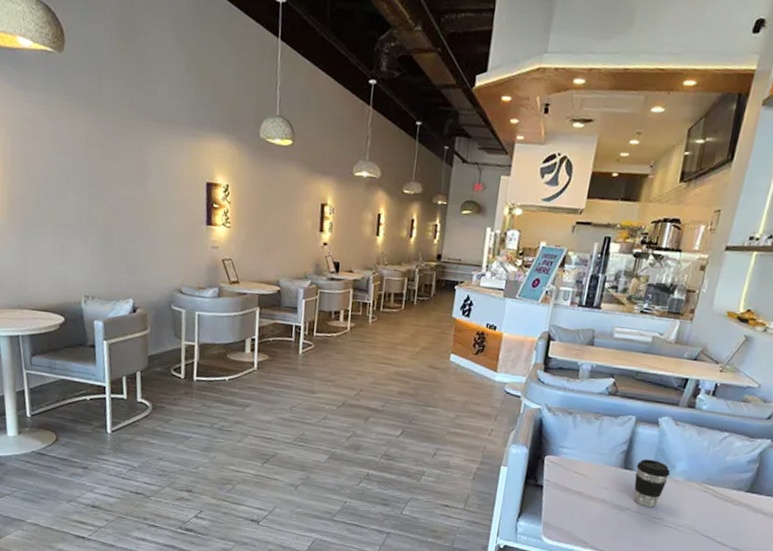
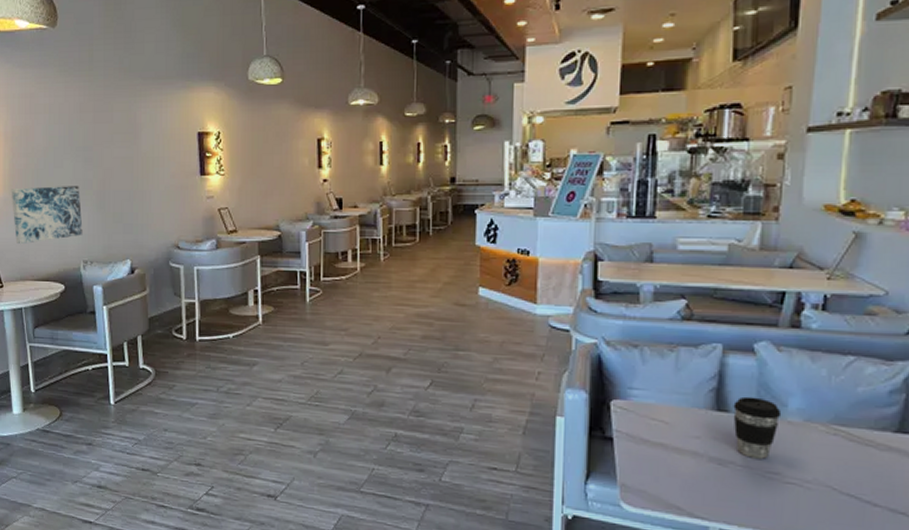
wall art: none [9,215,85,273] -> present [10,186,83,245]

